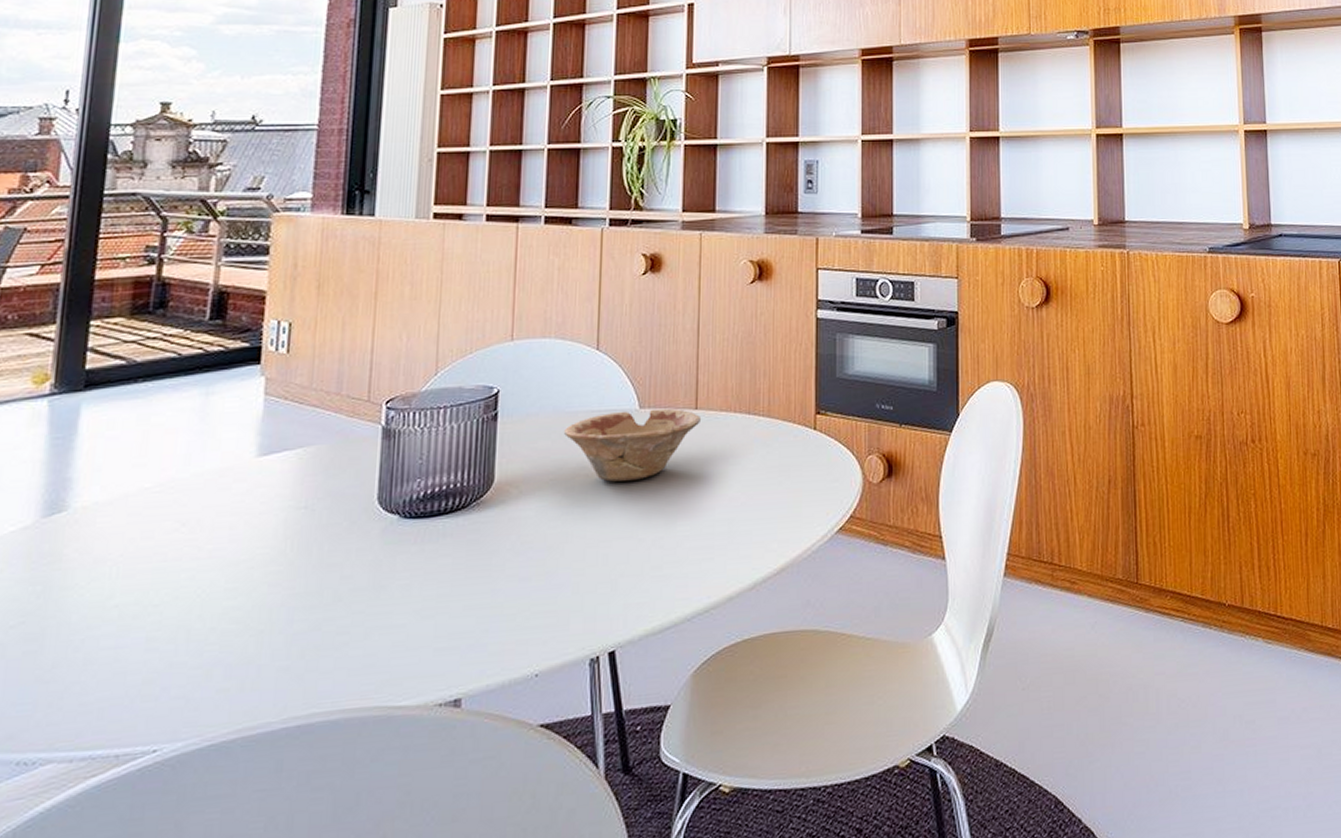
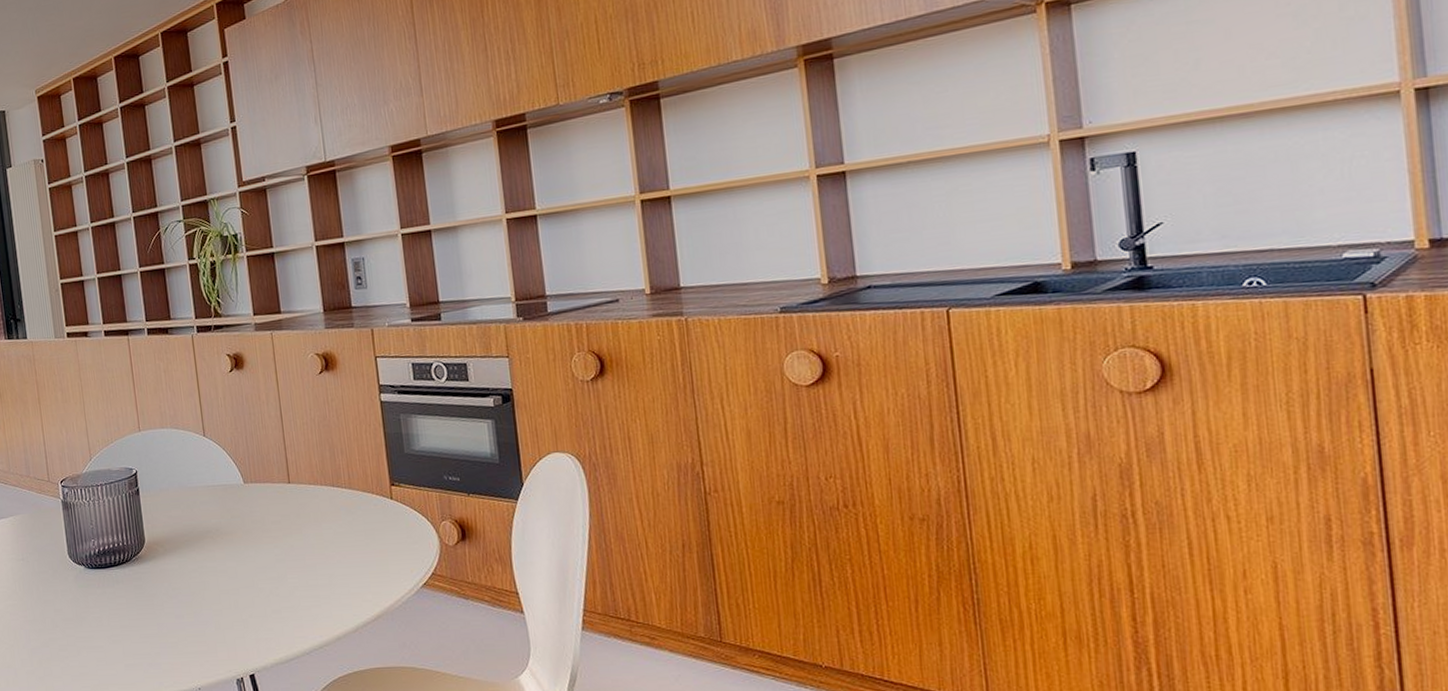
dish: present [563,408,702,482] -> none [189,483,295,543]

